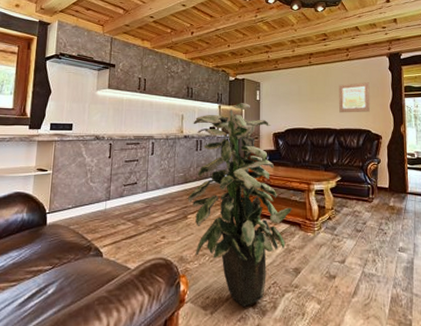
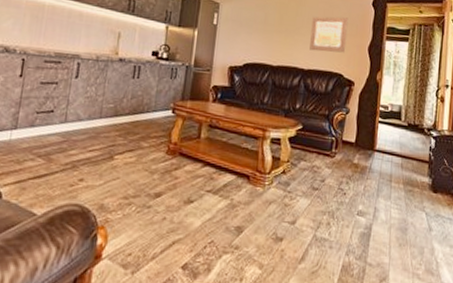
indoor plant: present [188,103,293,307] -> none [116,25,242,267]

